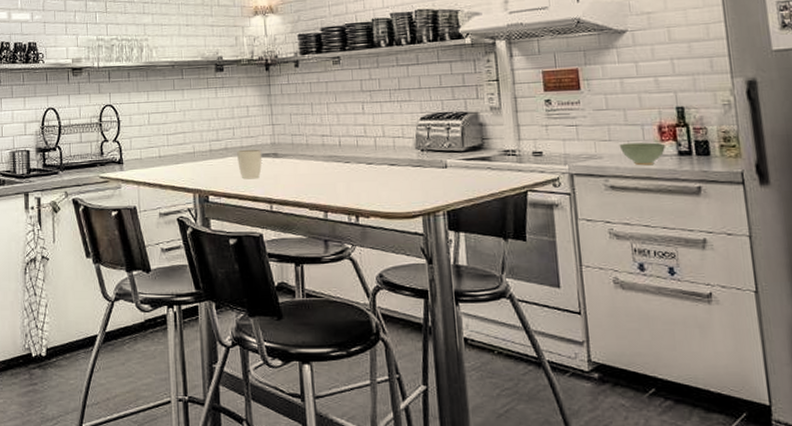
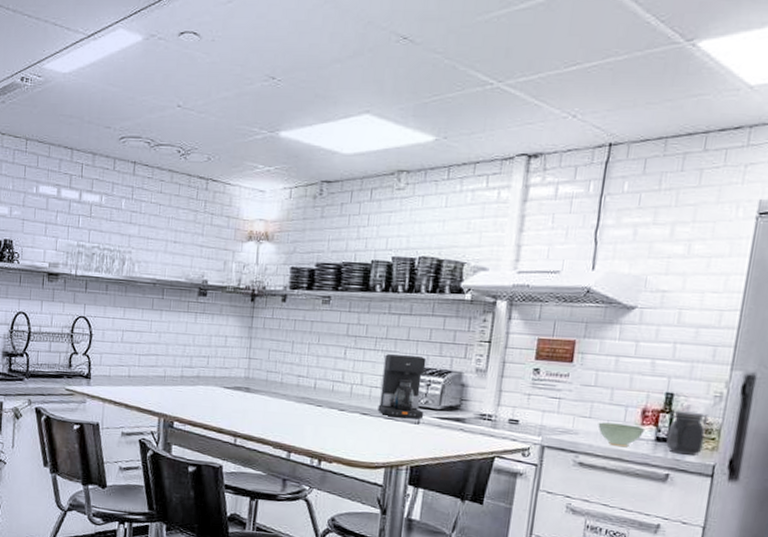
cup: present [237,149,263,180] -> none [207,379,234,411]
coffee maker: none [401,102,450,164] -> present [377,354,427,419]
jar: none [685,122,726,165] -> present [666,410,709,455]

